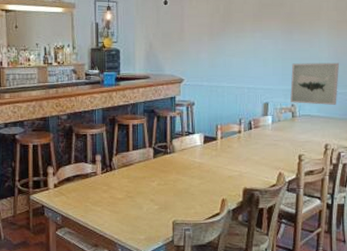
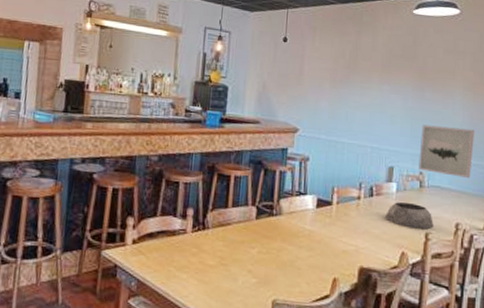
plant pot: none [263,132,305,152] -> present [385,202,433,230]

